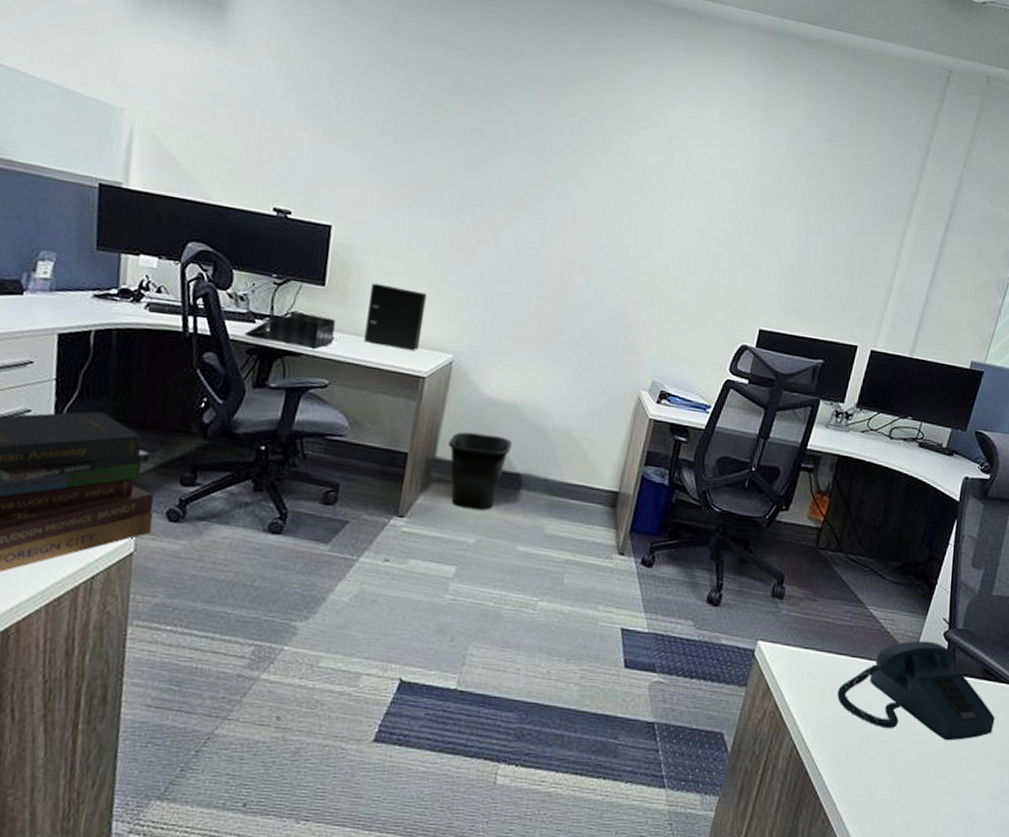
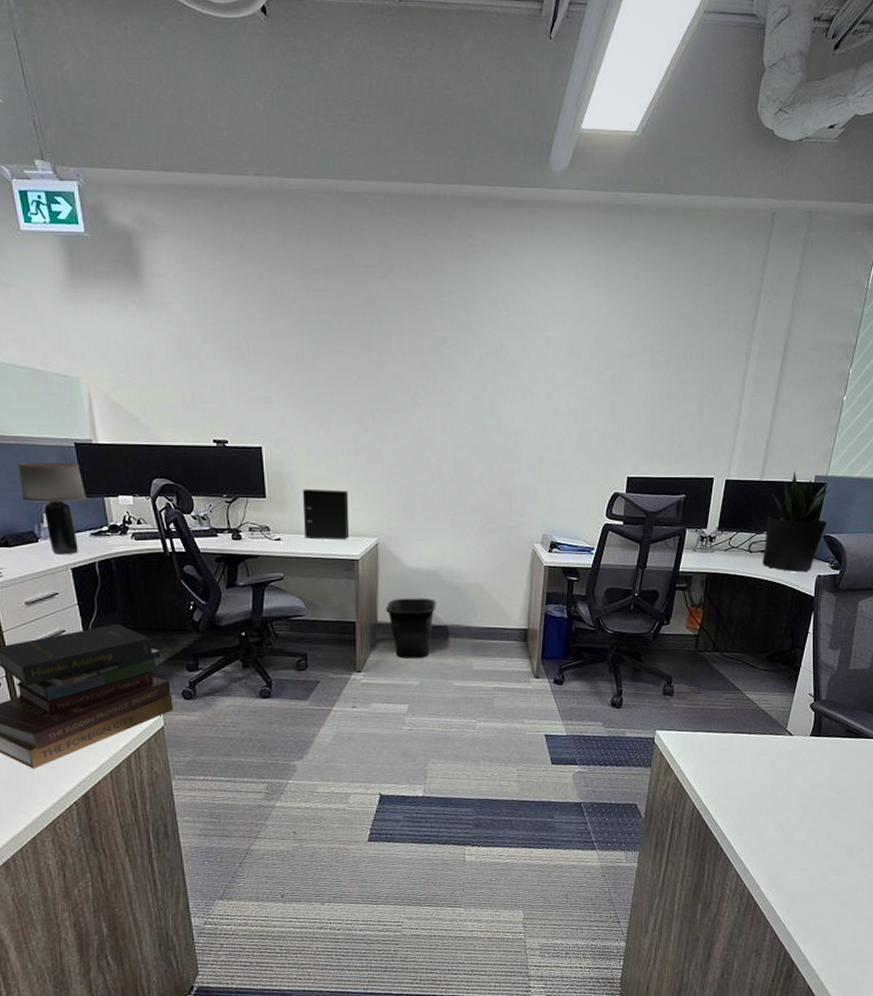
table lamp: none [15,195,100,317] -> present [18,462,87,556]
desk organizer: present [244,311,336,349] -> none [211,522,281,550]
telephone: present [837,640,995,741] -> none [726,713,859,789]
planter: none [903,353,987,472] -> present [762,472,830,573]

